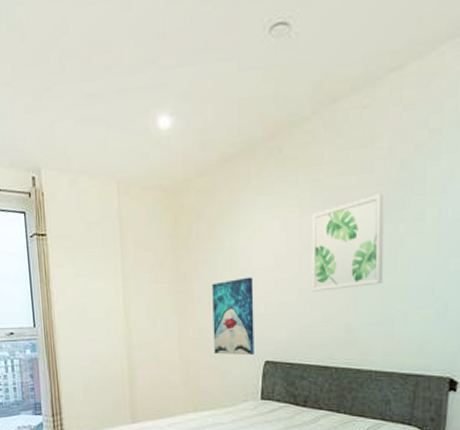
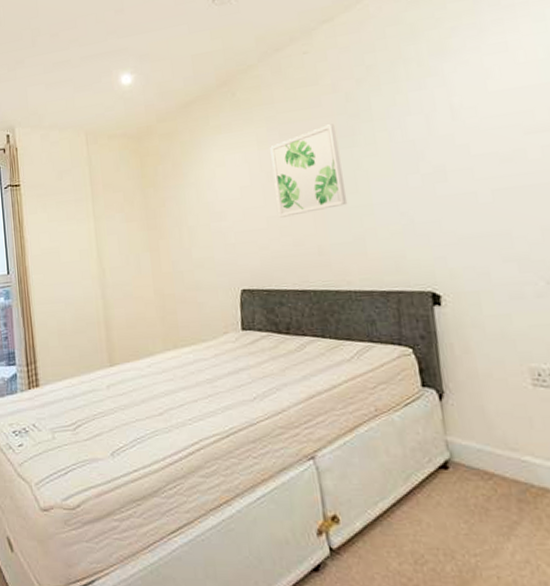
wall art: present [212,277,254,356] -> none [181,208,230,287]

